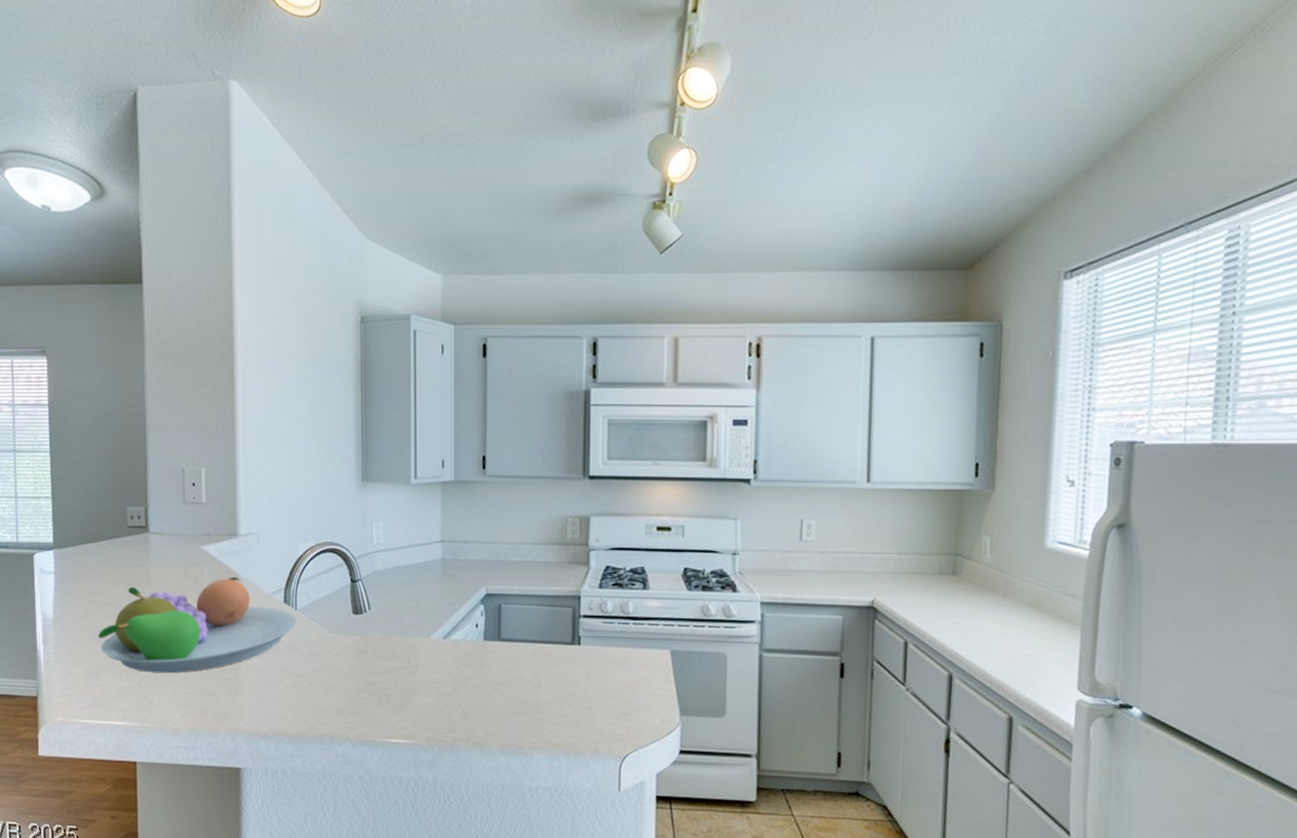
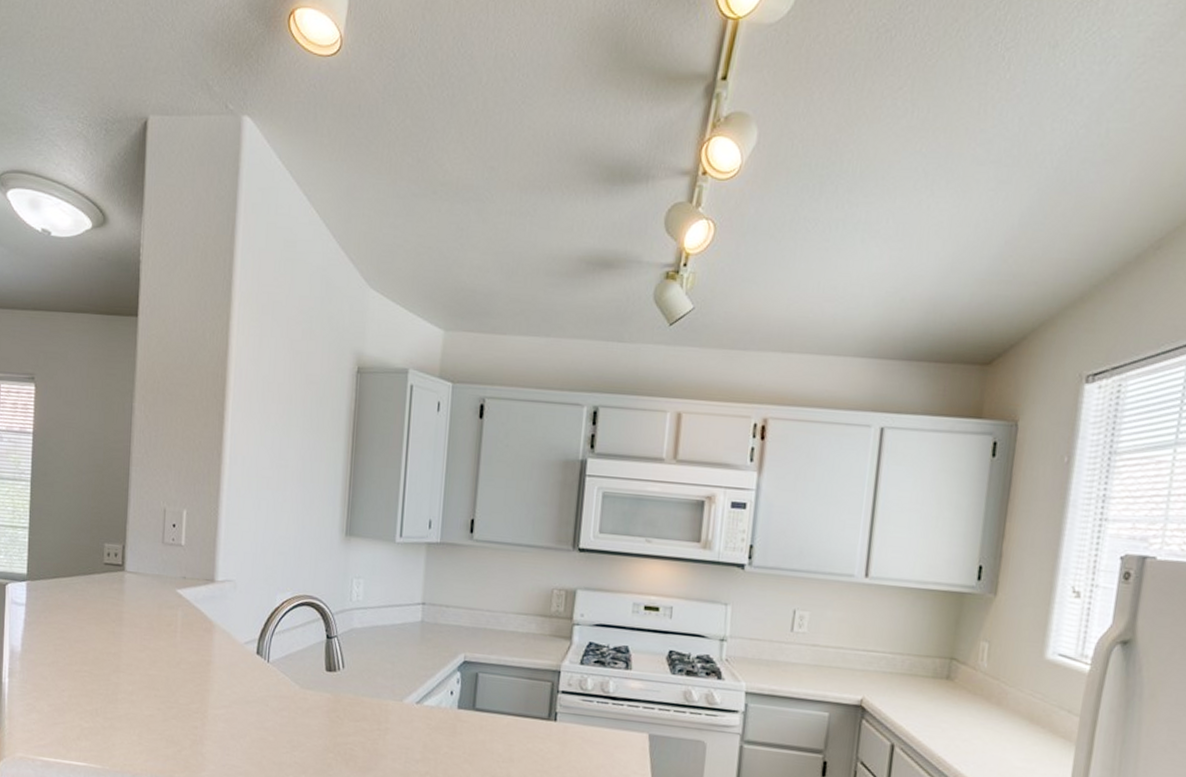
fruit bowl: present [98,577,297,674] -> none [65,623,268,718]

